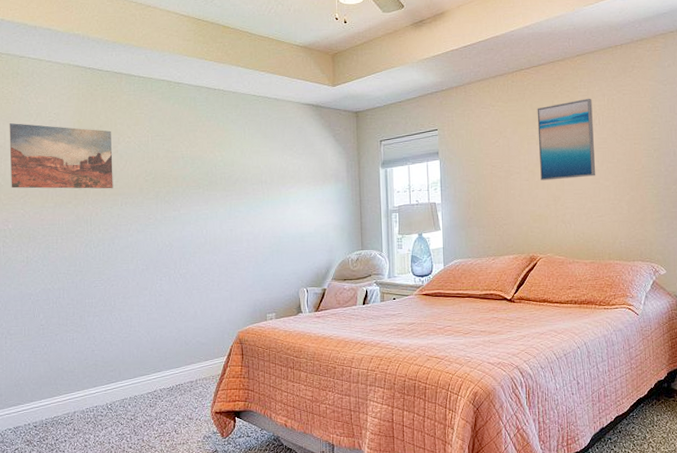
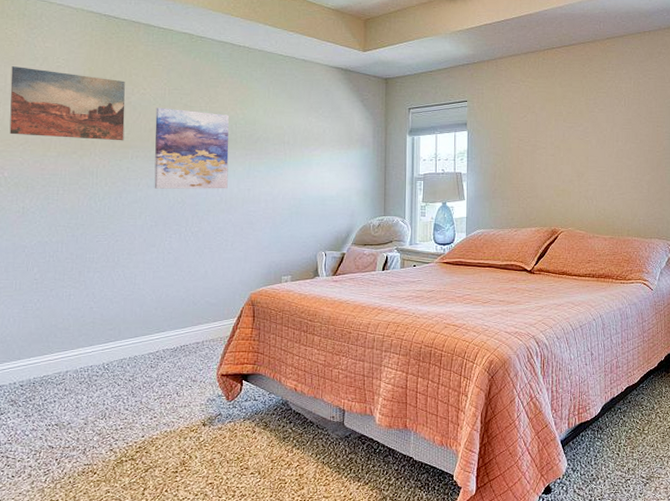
wall art: none [140,154,211,233] -> present [154,107,229,189]
wall art: present [537,98,596,181] -> none [565,80,620,157]

